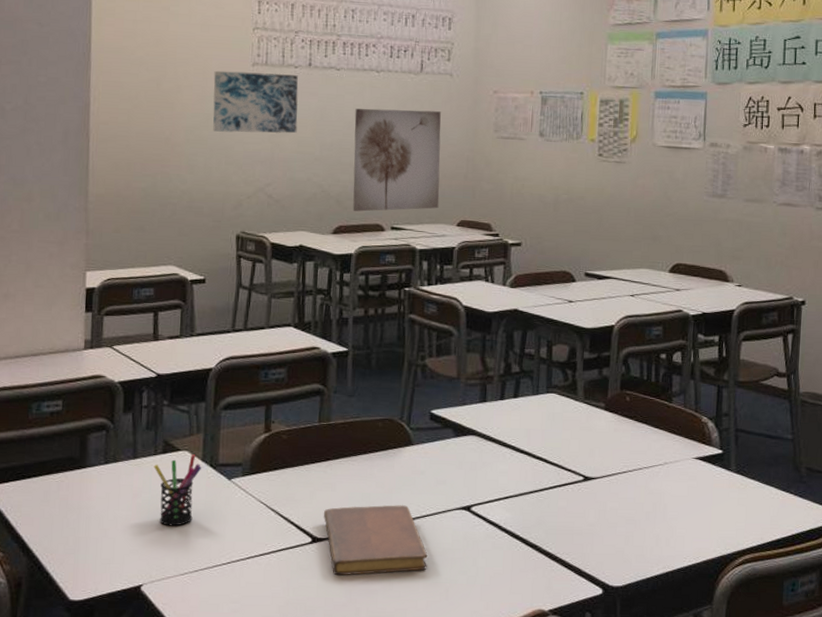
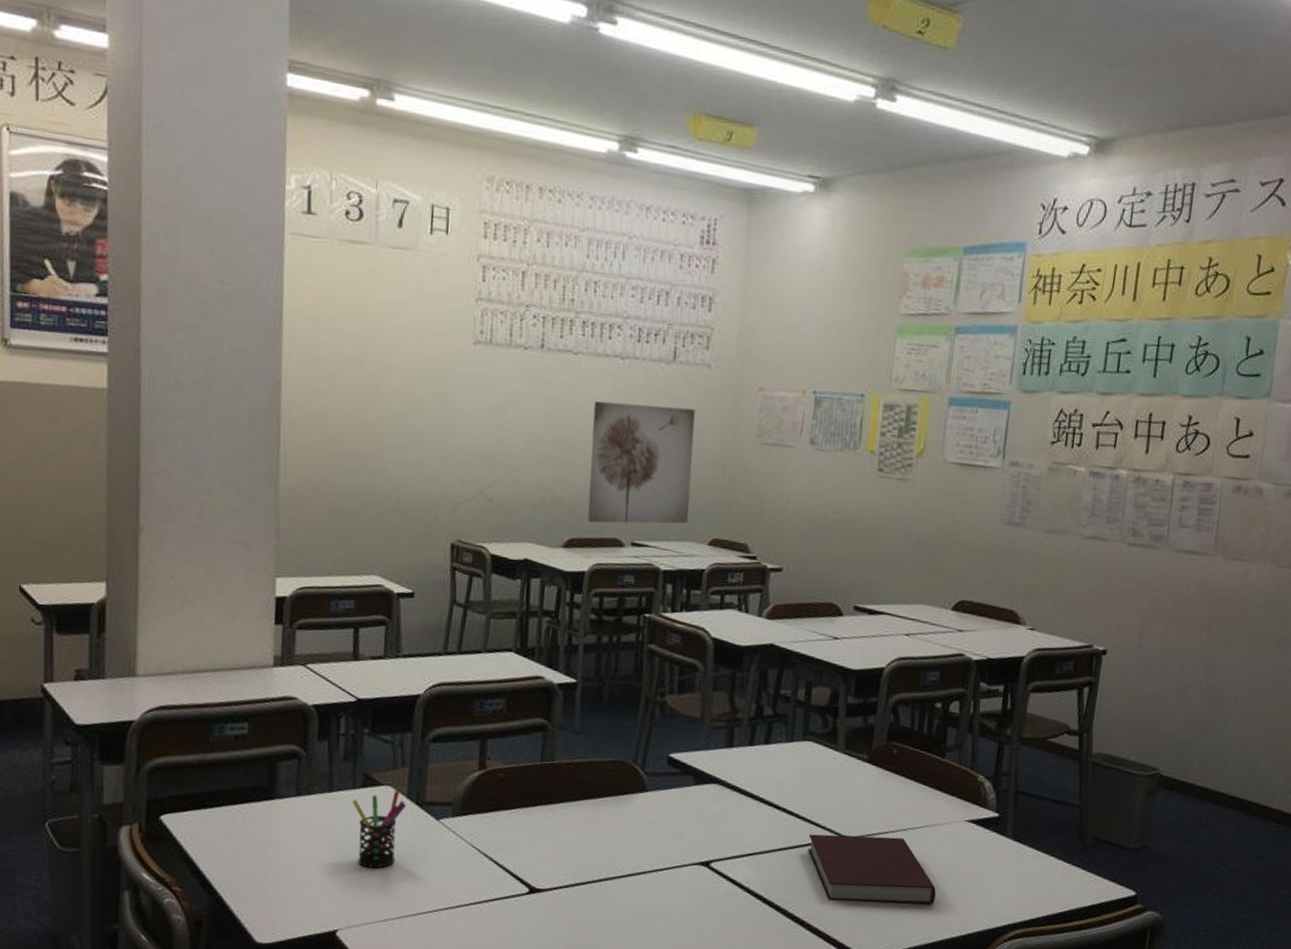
wall art: present [213,70,298,134] -> none [426,348,528,428]
notebook: present [324,505,428,576] -> none [543,856,659,931]
notebook: none [556,476,672,537] -> present [808,834,936,905]

